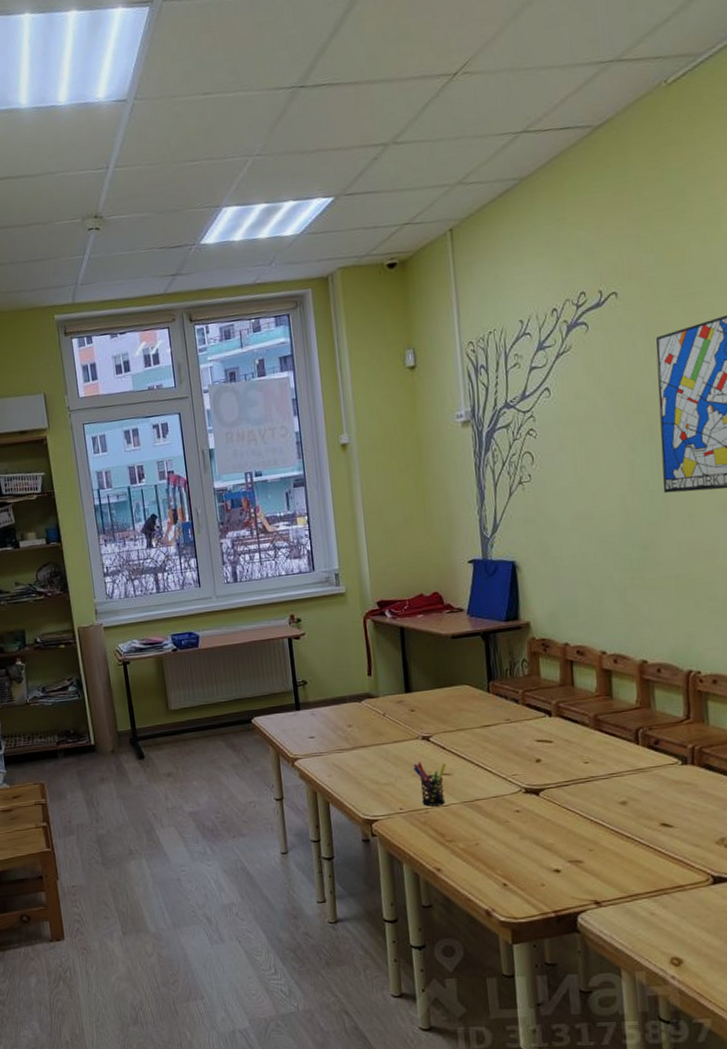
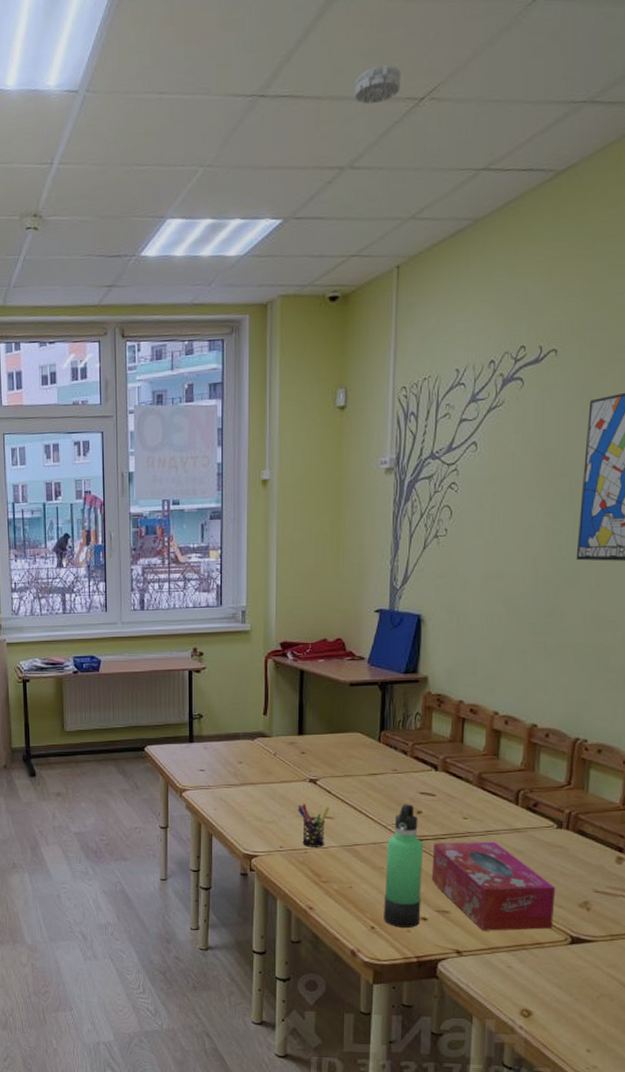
smoke detector: none [389,46,434,85] -> present [355,64,401,105]
thermos bottle: none [509,753,554,882] -> present [384,804,423,928]
tissue box: none [557,783,692,878] -> present [431,841,556,931]

